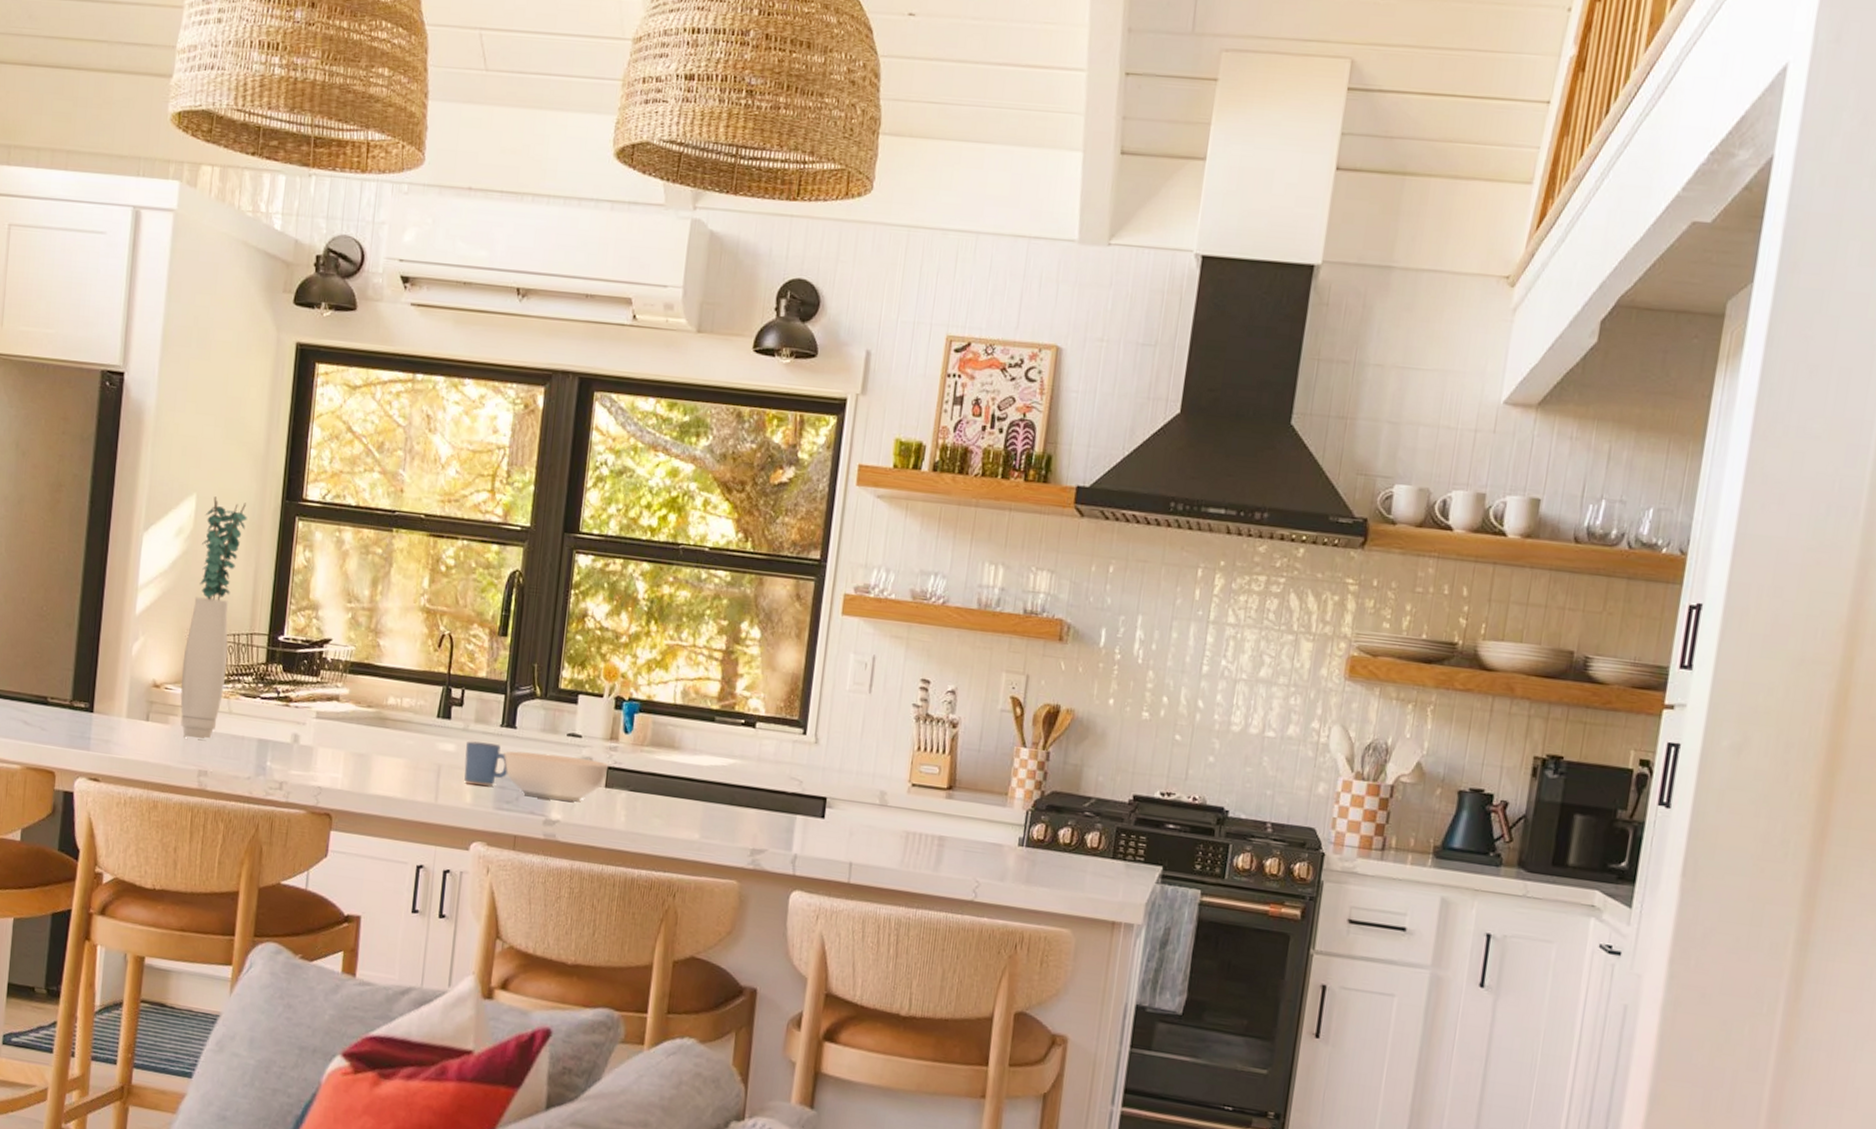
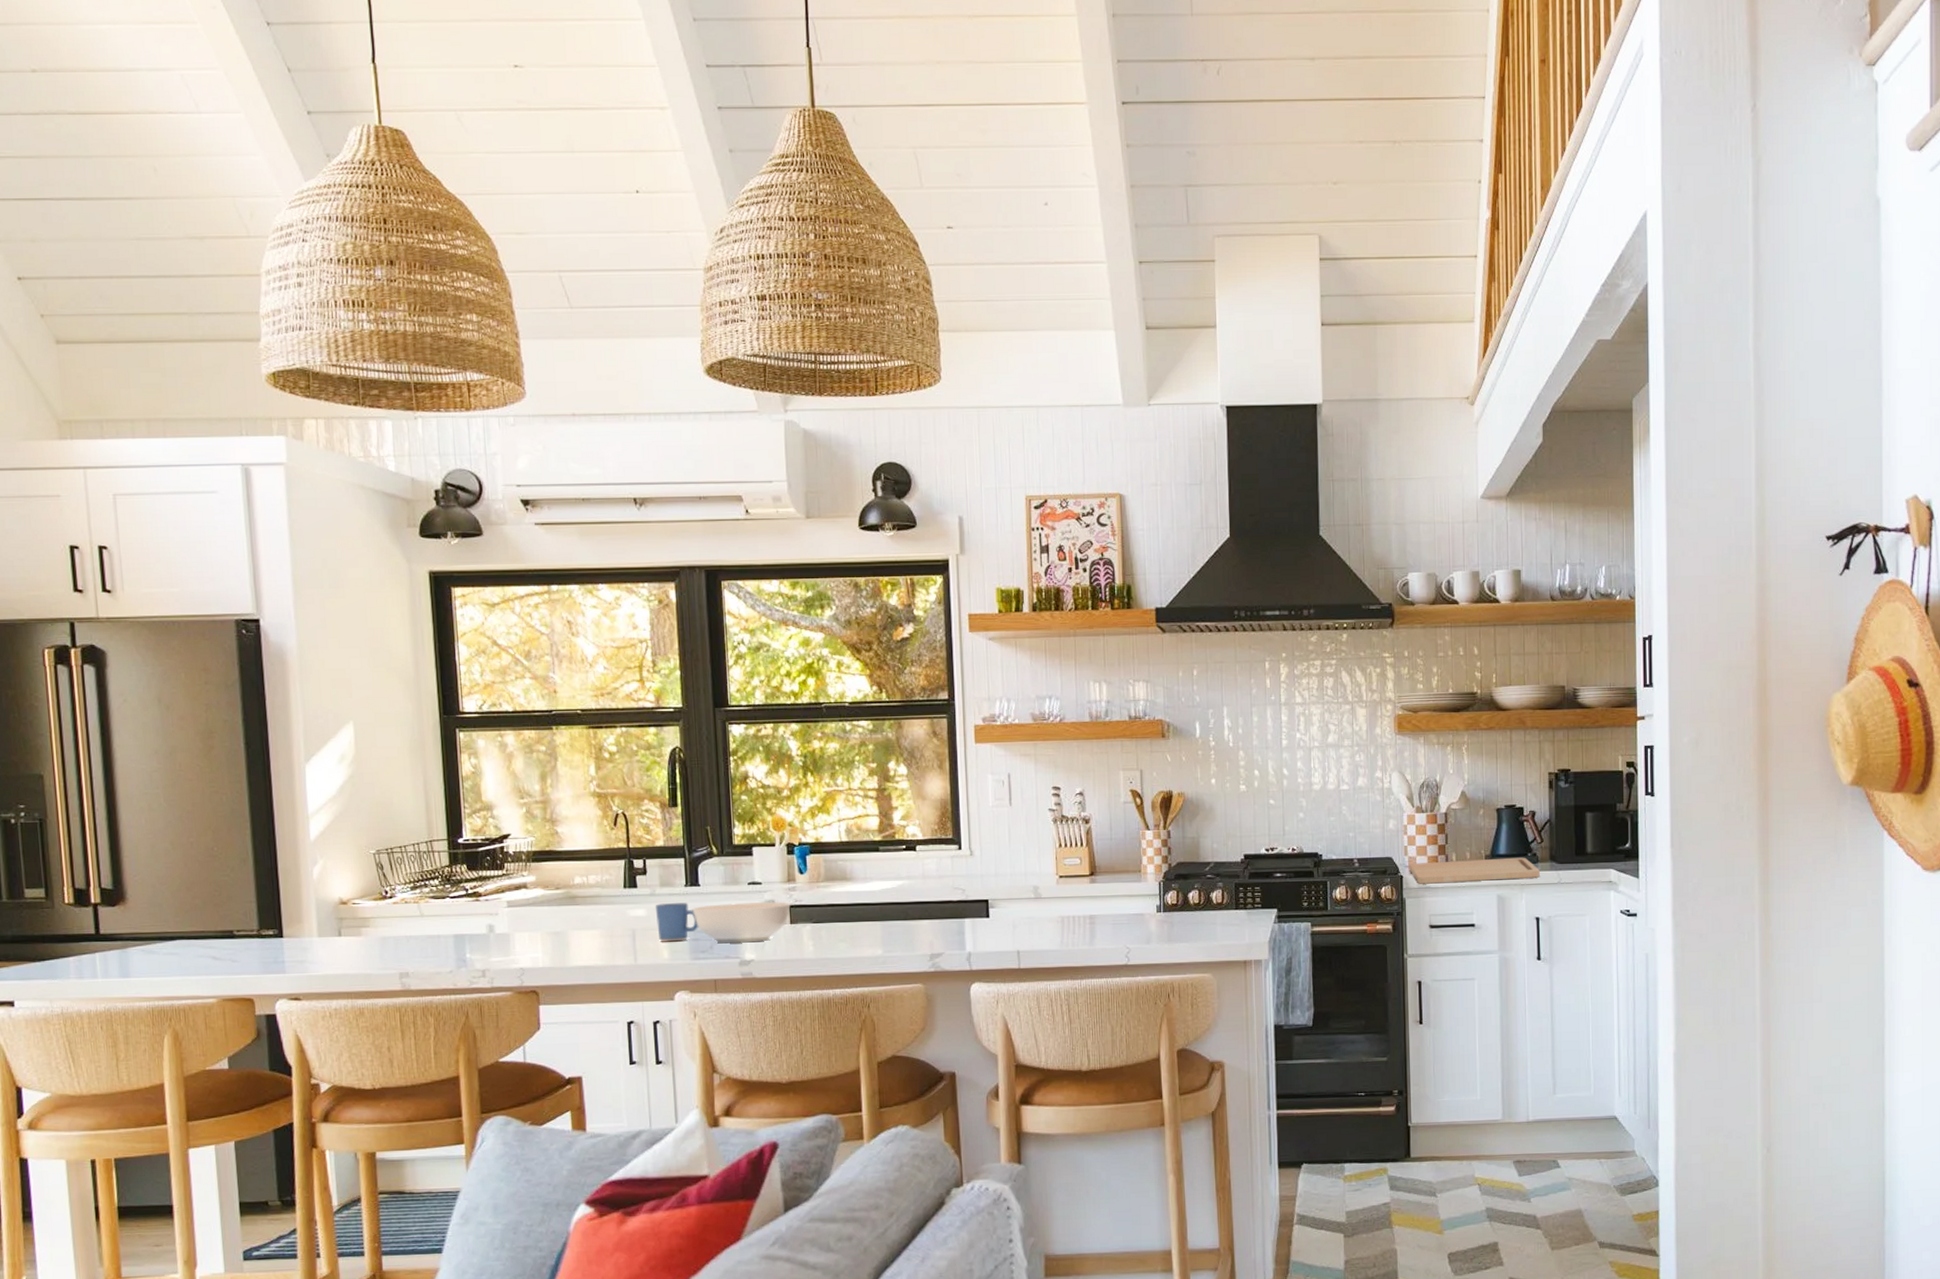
vase: present [180,496,247,741] -> none [365,721,412,946]
cutting board: none [1334,840,1502,885] -> present [1409,857,1540,884]

